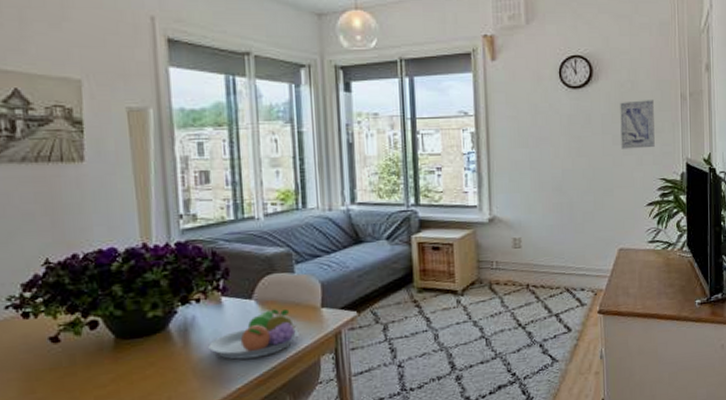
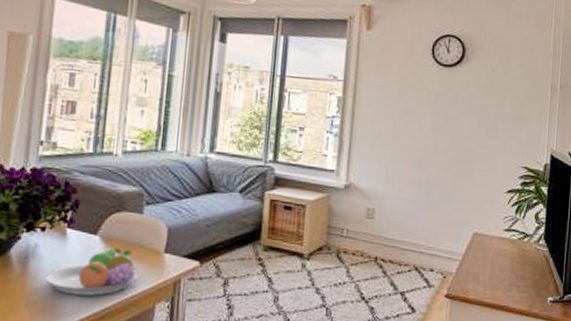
wall art: present [620,100,655,149] -> none [486,86,523,135]

